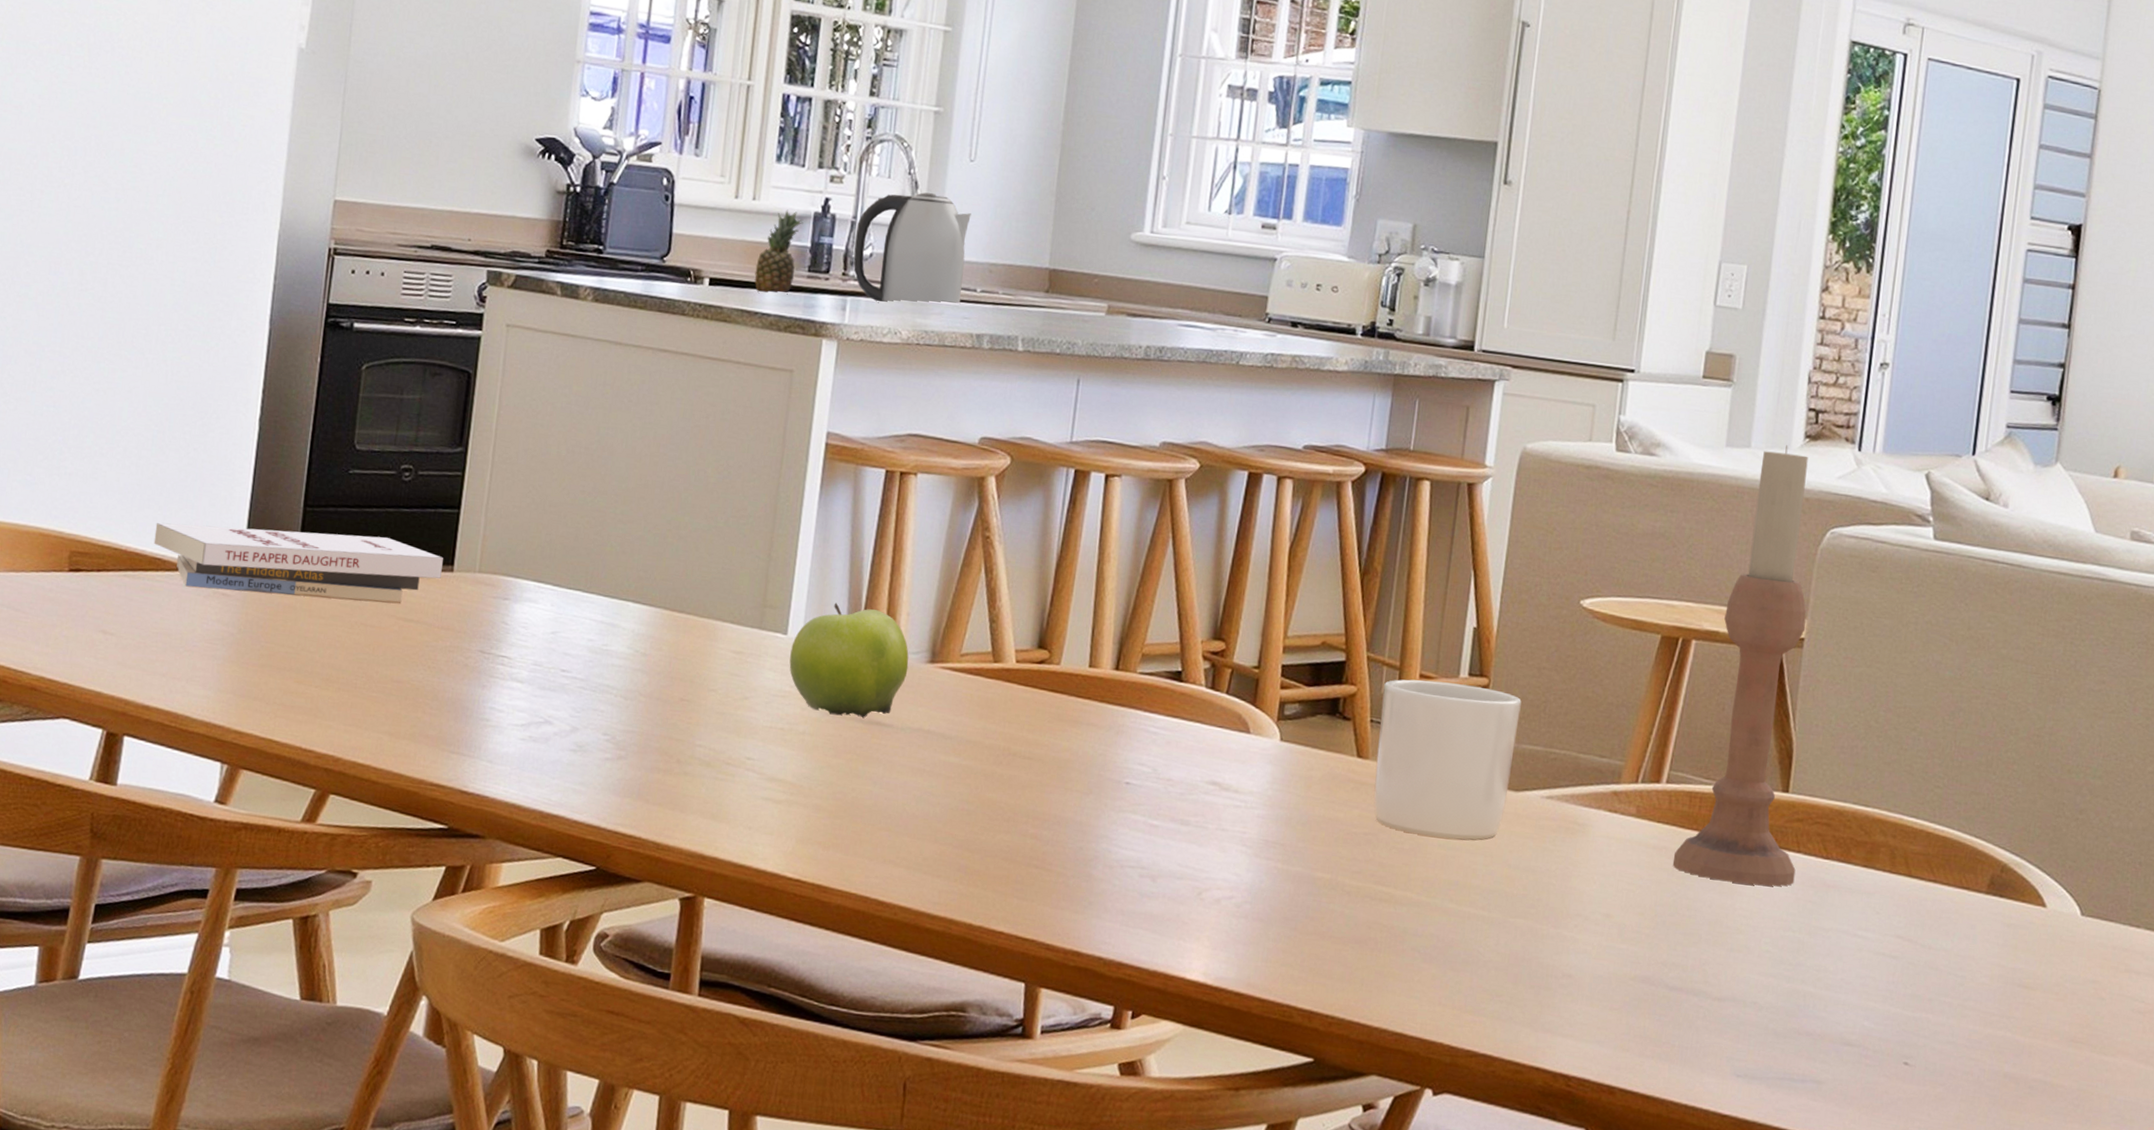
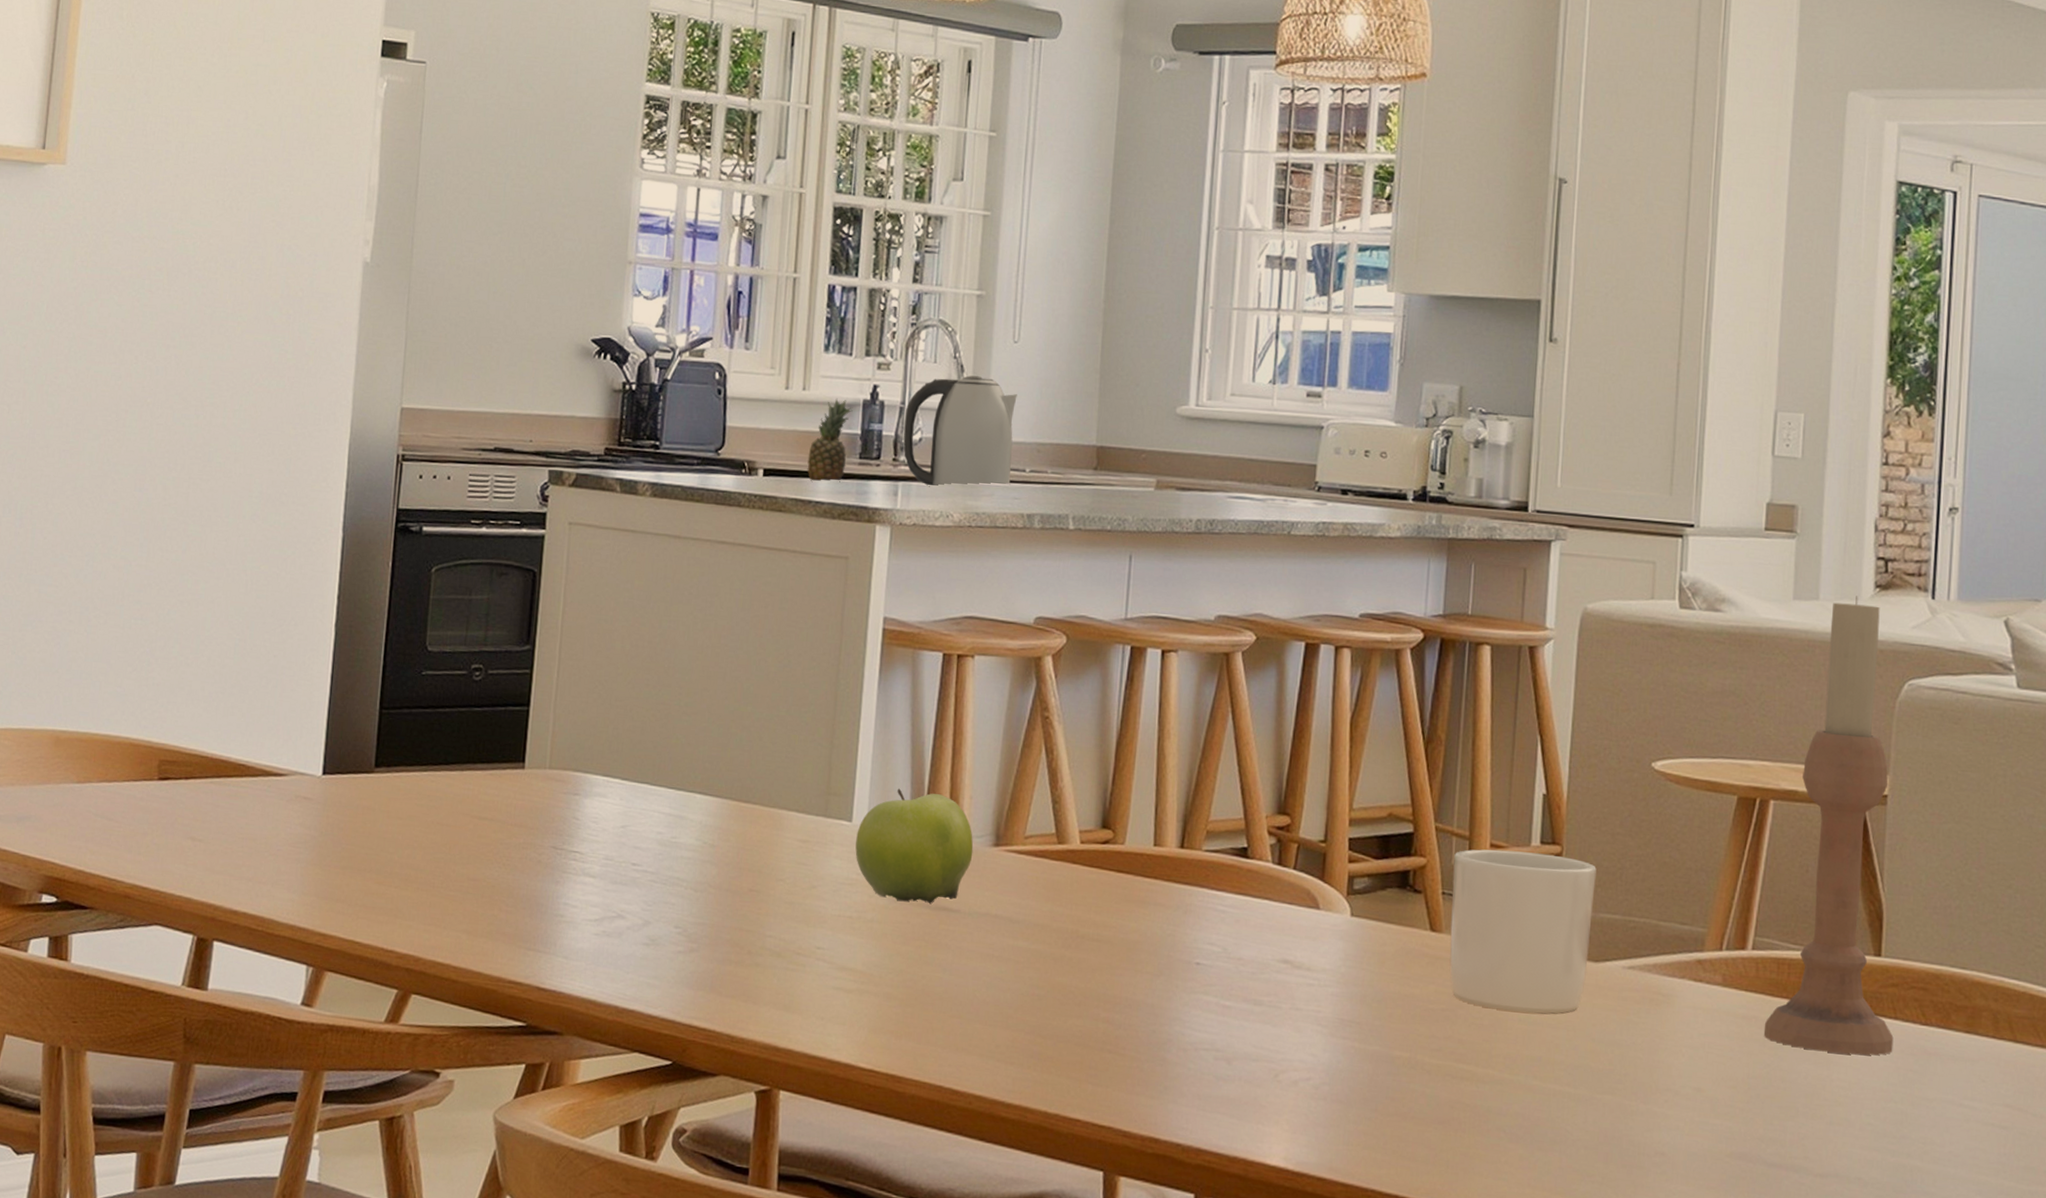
books: present [153,522,443,604] -> none [238,729,515,803]

